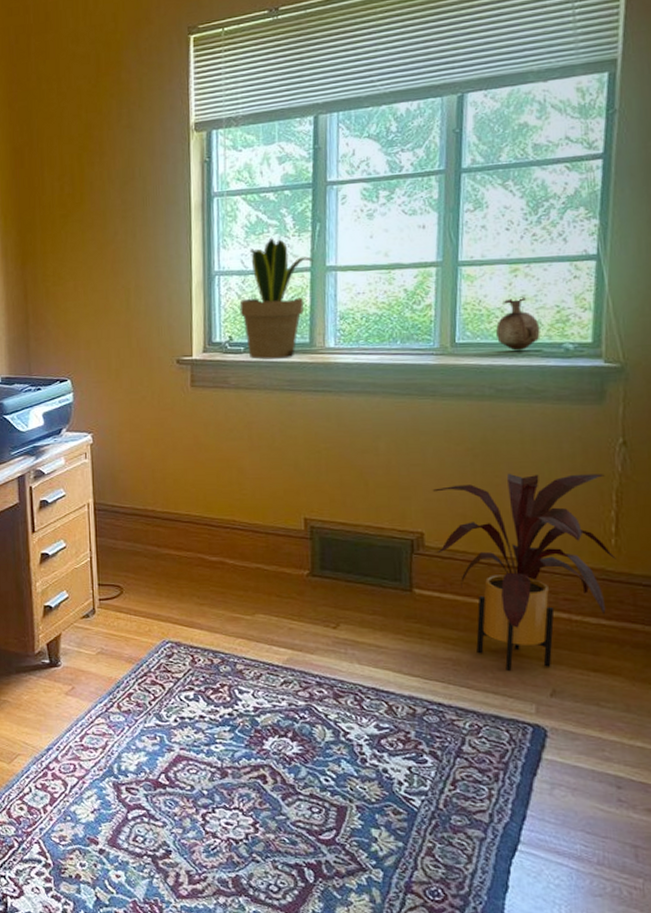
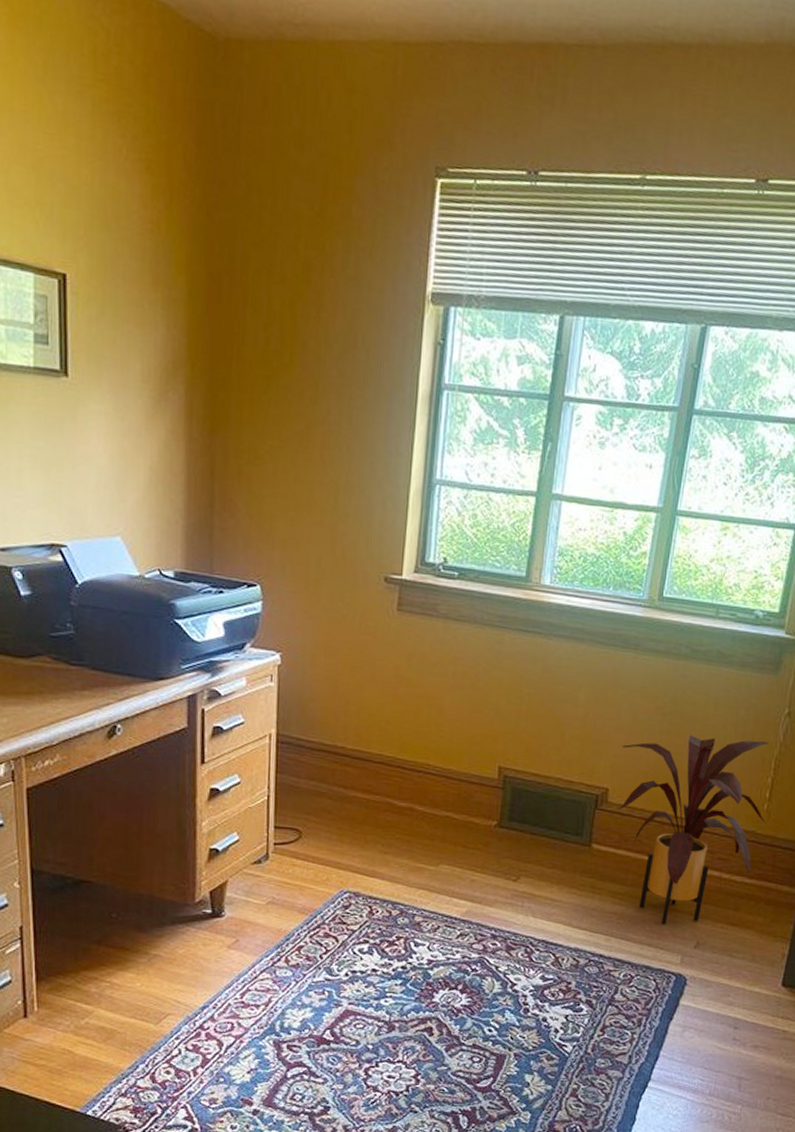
potted plant: present [239,237,314,361] -> none [458,450,541,592]
vase: present [496,298,540,351] -> none [700,557,738,613]

